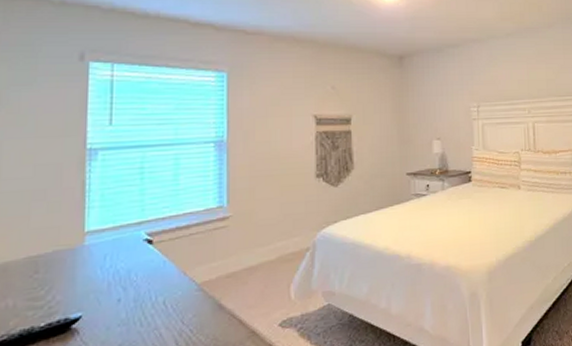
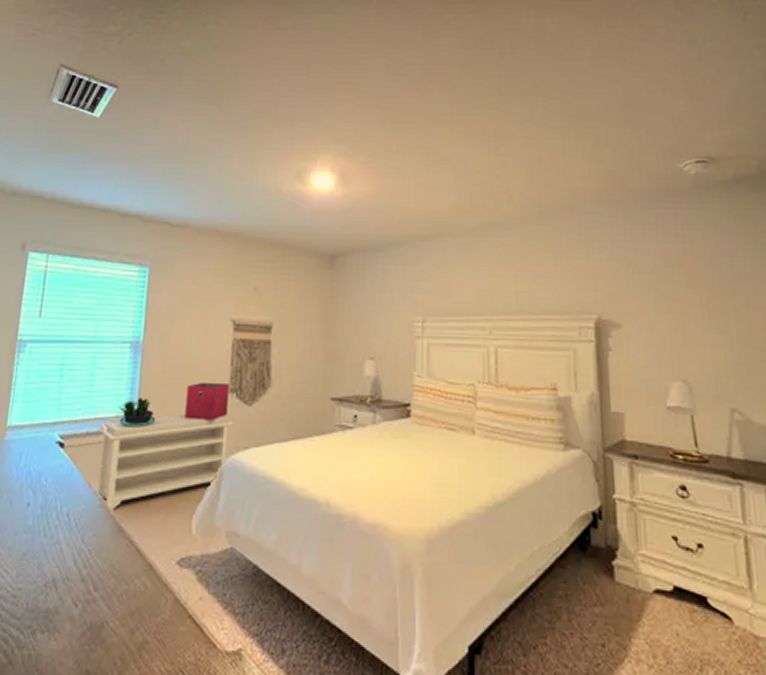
bench: none [189,197,321,293] -> present [97,414,233,511]
potted plant: none [206,190,247,218] -> present [117,397,156,427]
storage bin: none [276,170,317,204] -> present [185,383,230,420]

